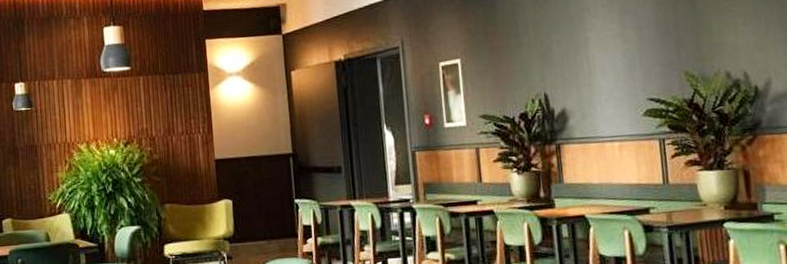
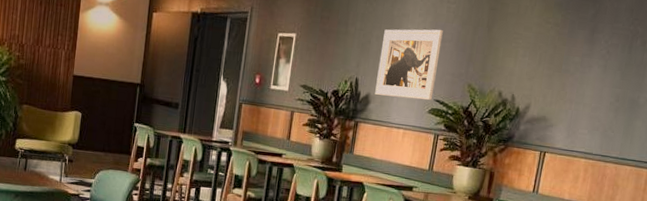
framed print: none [564,16,645,108] -> present [375,29,443,101]

